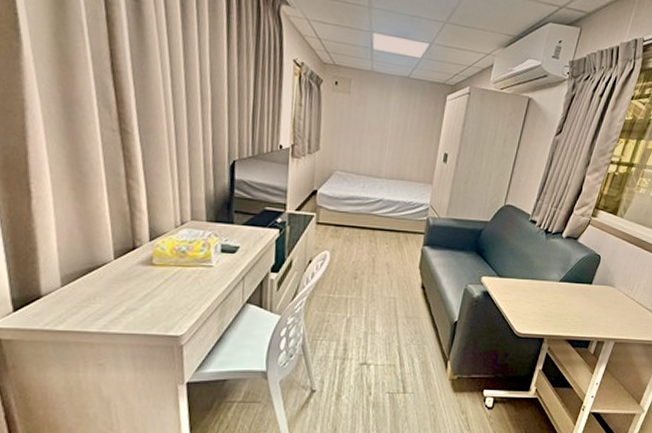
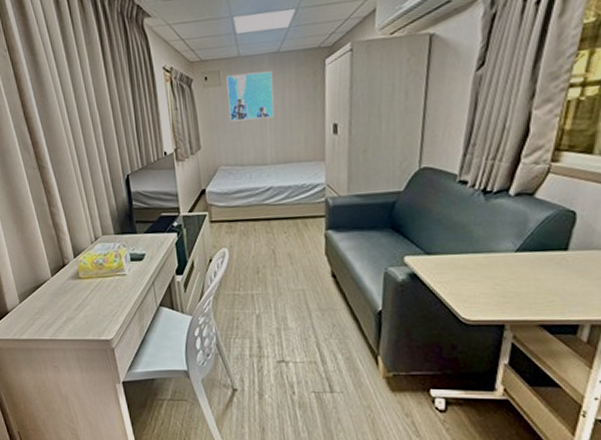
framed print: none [353,85,400,136] -> present [226,71,275,122]

